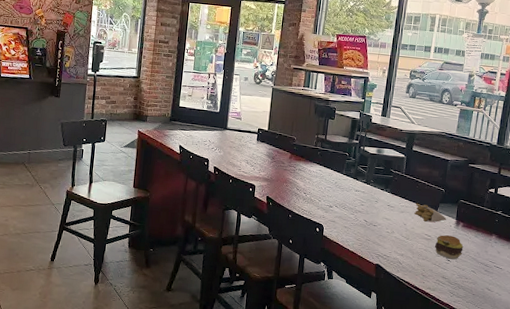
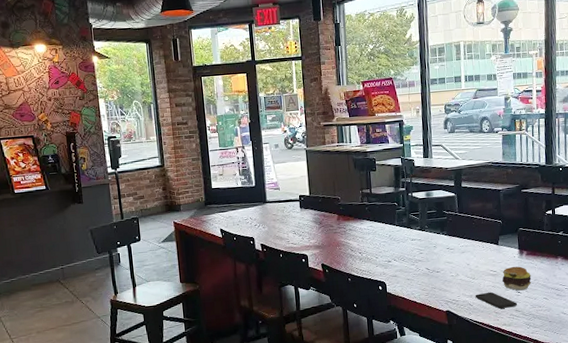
mobile phone: none [406,254,445,274] -> present [475,292,517,309]
french fries: present [414,203,447,223] -> none [475,240,510,258]

